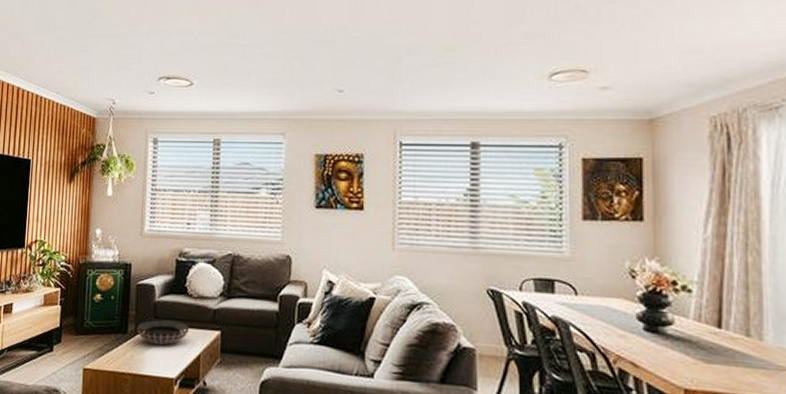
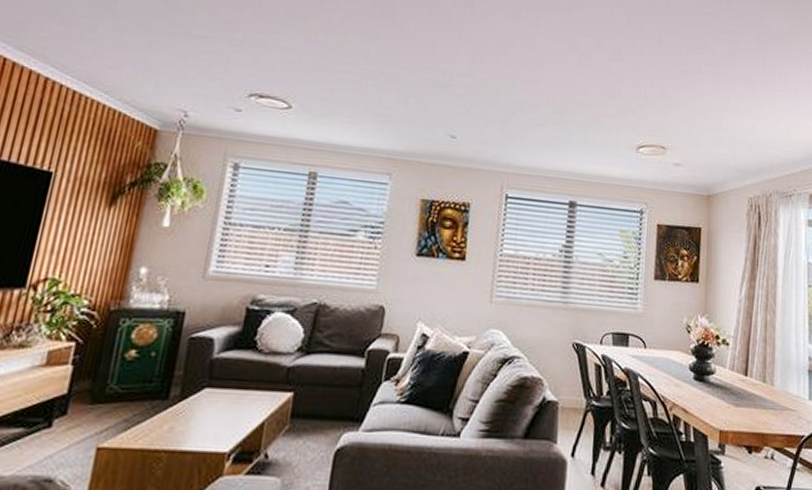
decorative bowl: present [137,320,190,345] -> none [182,381,255,412]

